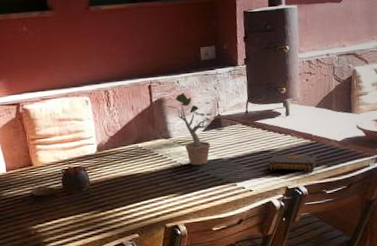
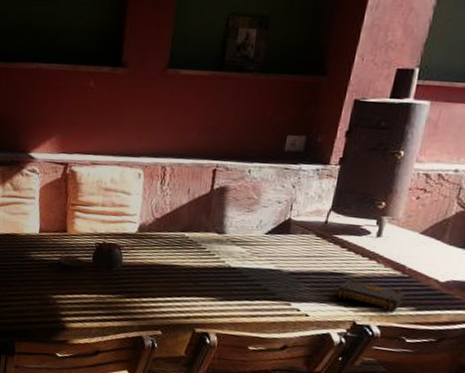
potted plant: present [161,92,225,166] -> none [222,184,294,273]

